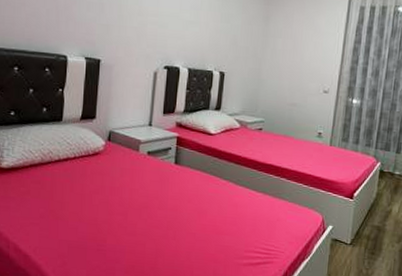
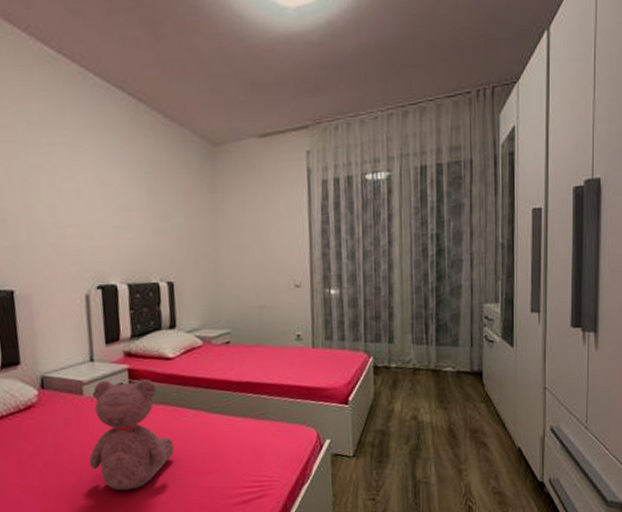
teddy bear: none [134,142,203,236] -> present [89,379,174,491]

